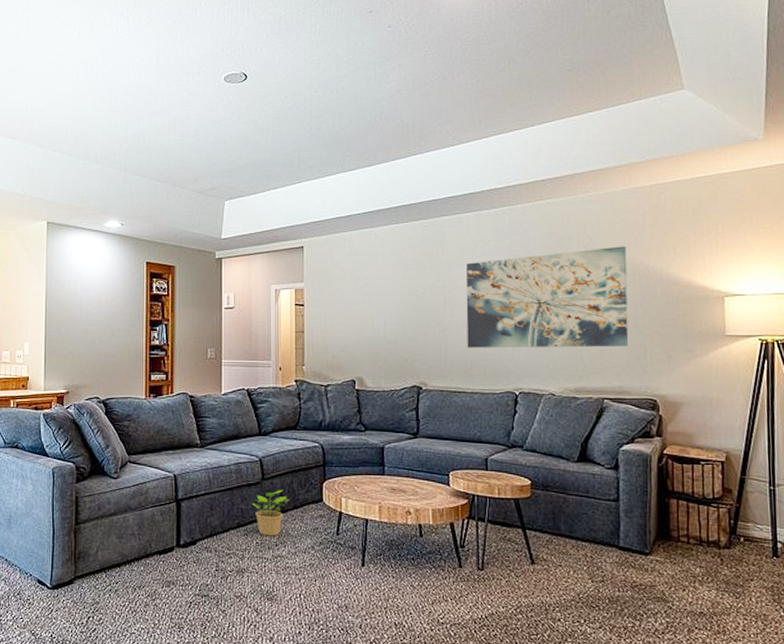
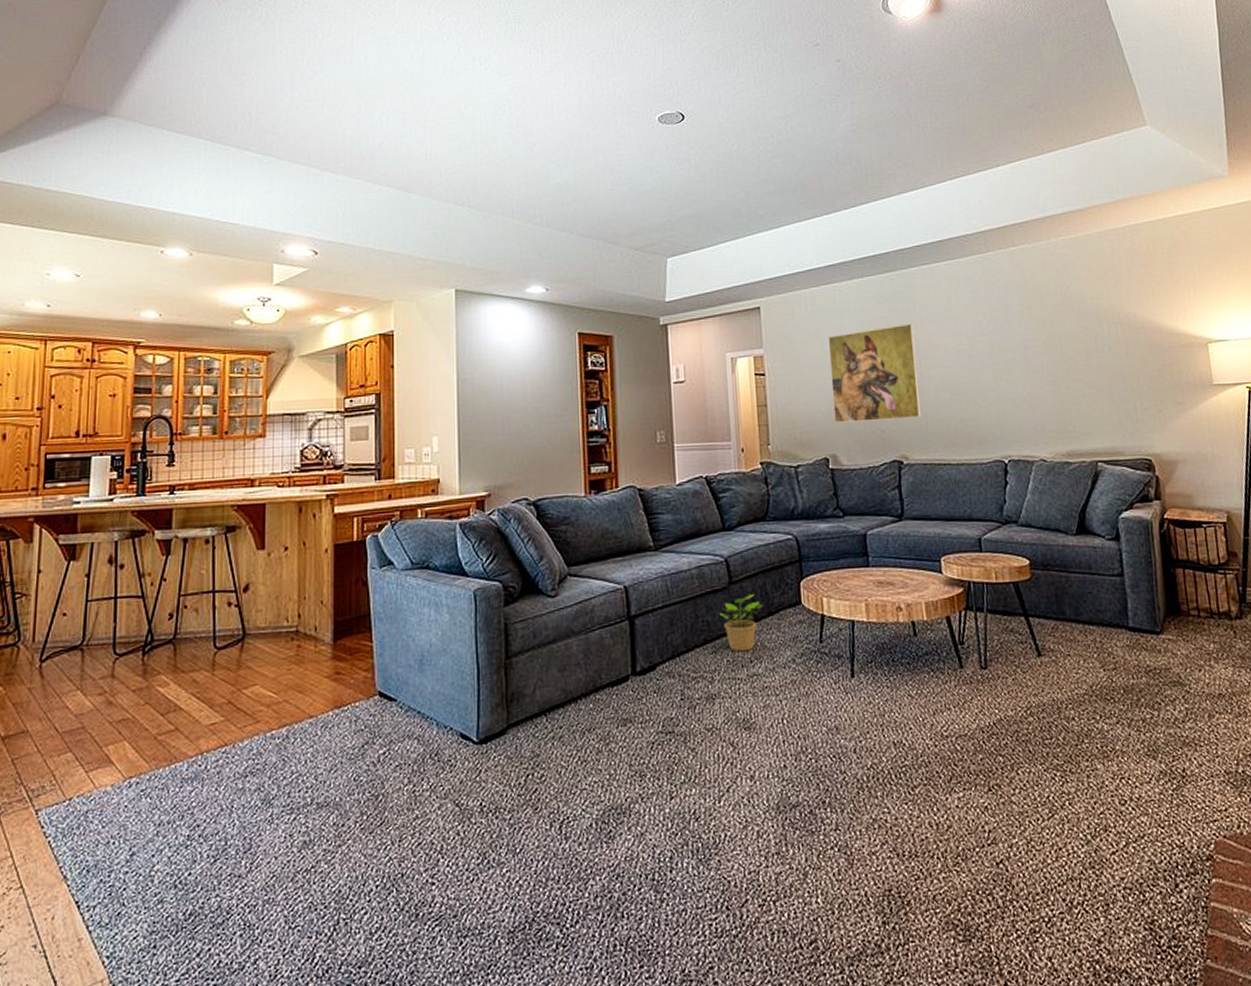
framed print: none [362,266,442,351] -> present [828,323,922,423]
wall art: present [466,246,629,348] -> none [940,293,1118,414]

